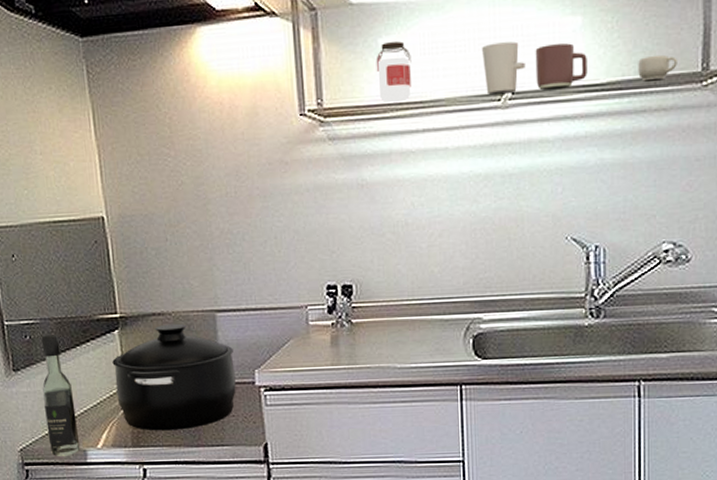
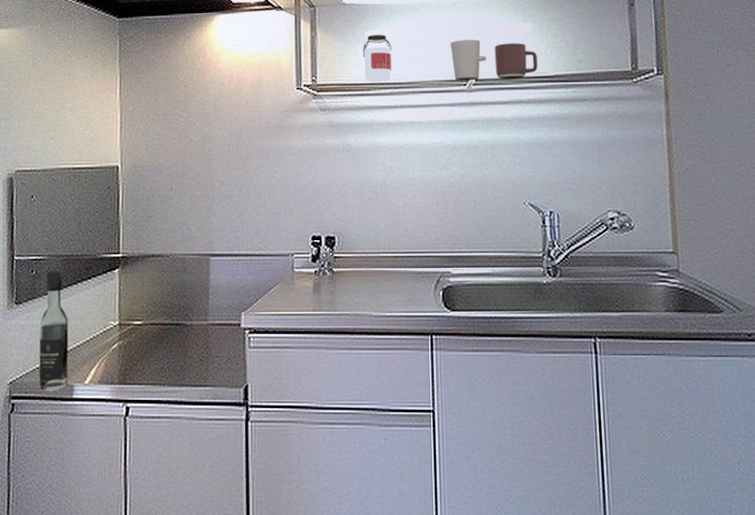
saucepan: present [112,323,236,431] -> none [109,265,223,369]
cup: present [638,54,677,83] -> none [579,56,611,77]

